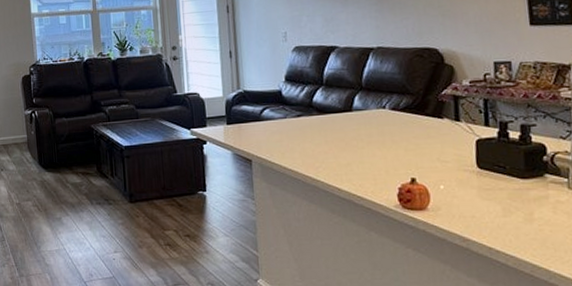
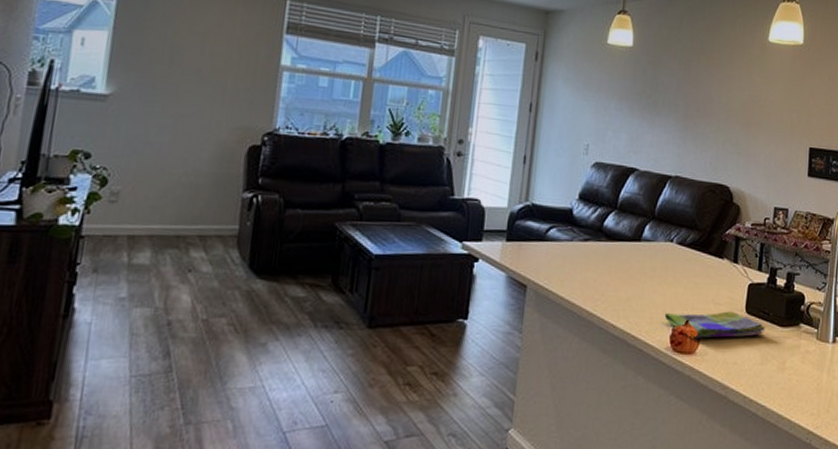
dish towel: none [388,168,504,195] -> present [664,311,766,338]

